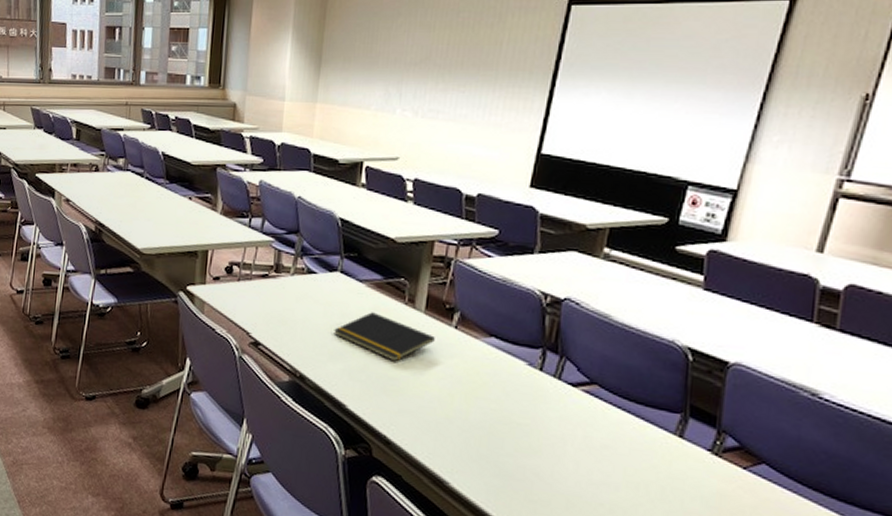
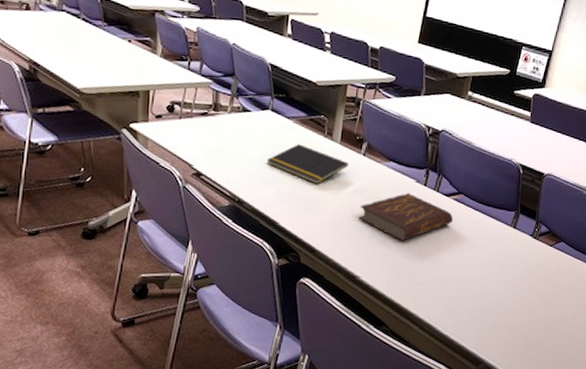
book: none [448,378,583,441] -> present [359,193,453,240]

